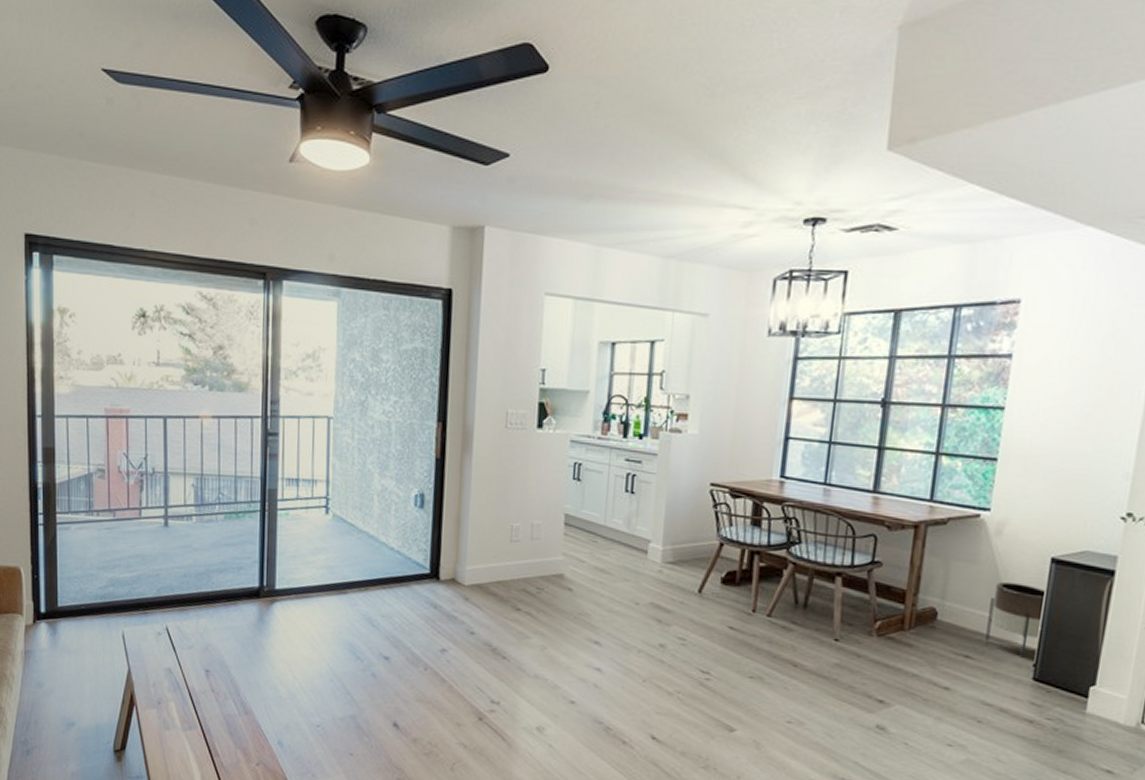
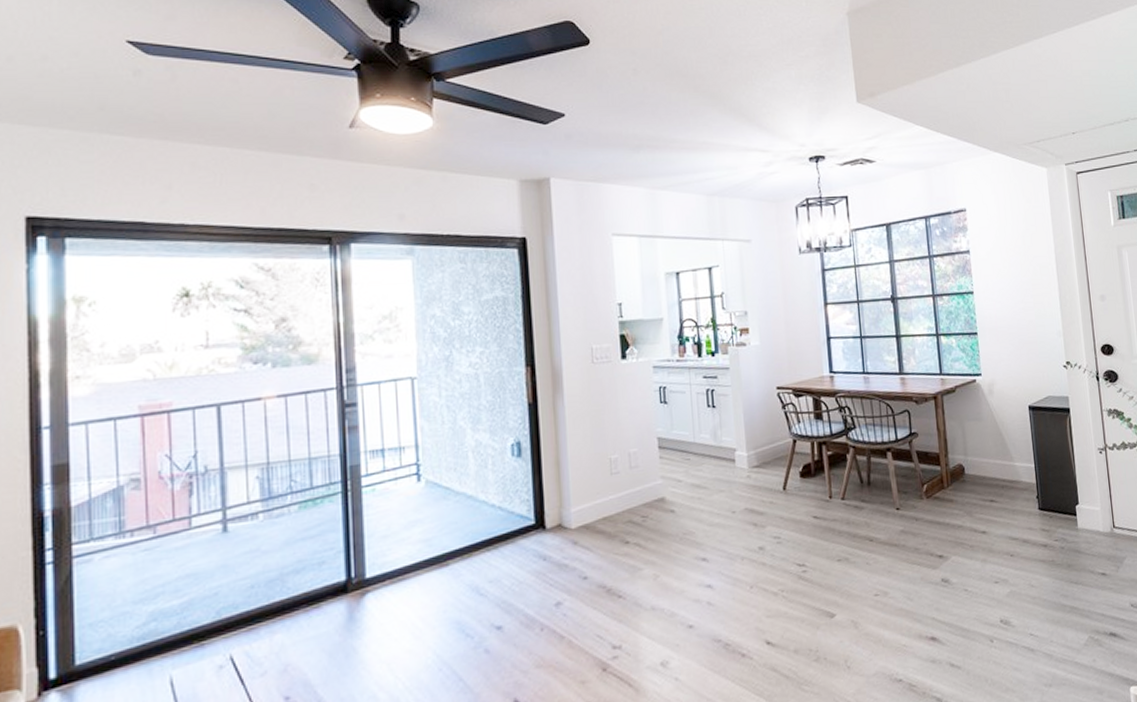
planter: present [985,581,1045,658] -> none [997,431,1034,493]

